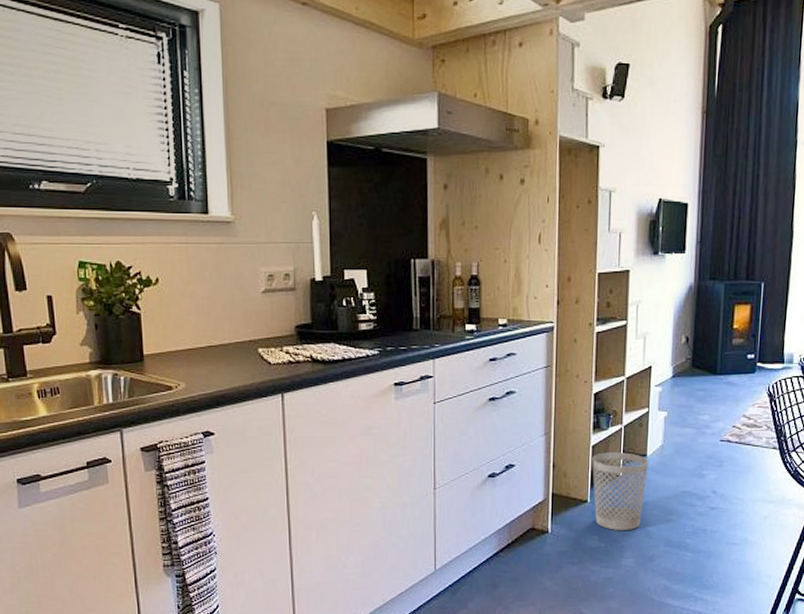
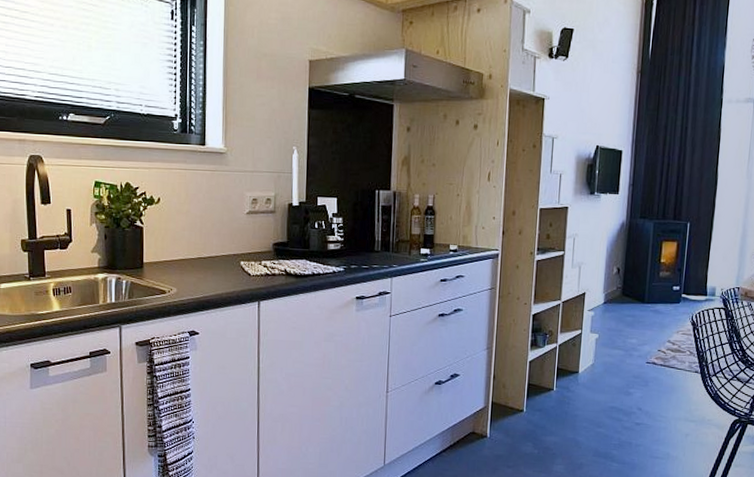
wastebasket: present [592,452,648,530] -> none [528,367,580,439]

